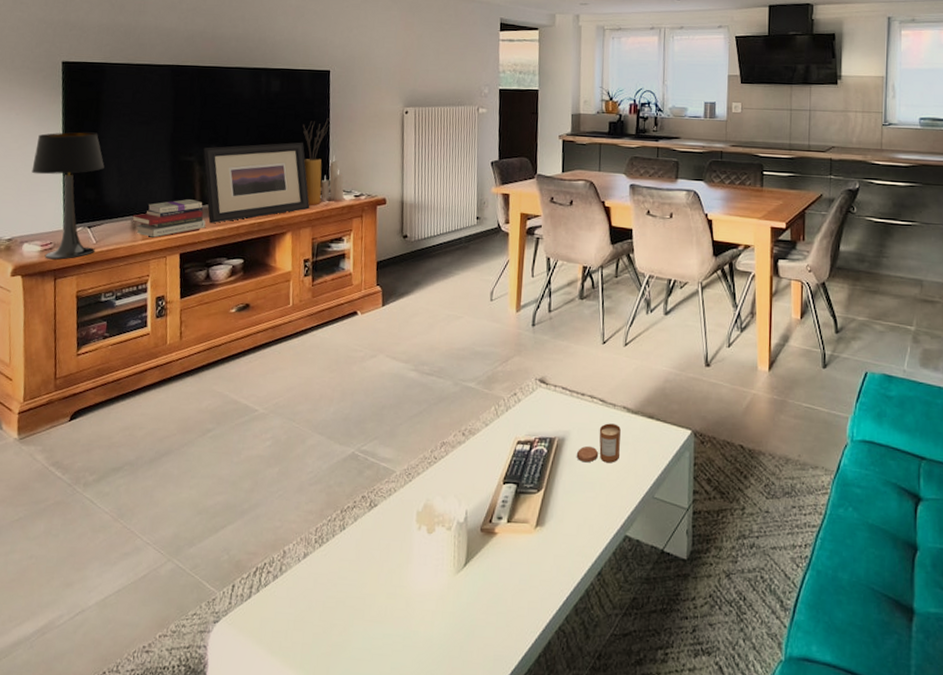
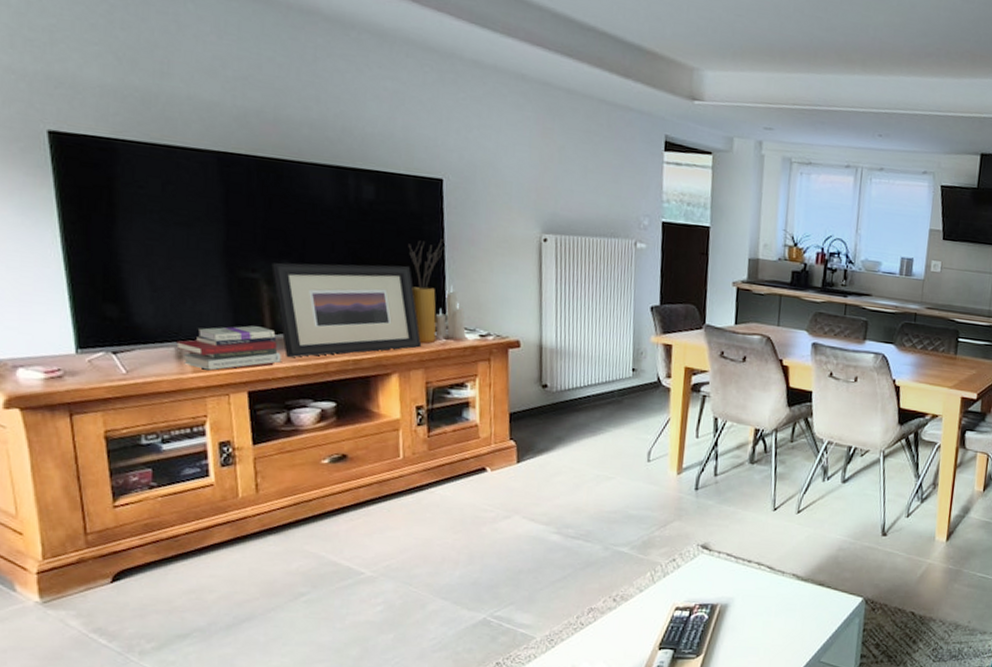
table lamp: present [31,132,105,260] -> none [18,226,130,392]
candle: present [576,423,621,463] -> none [740,590,789,629]

